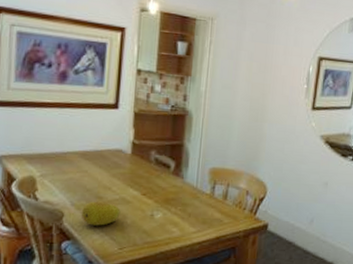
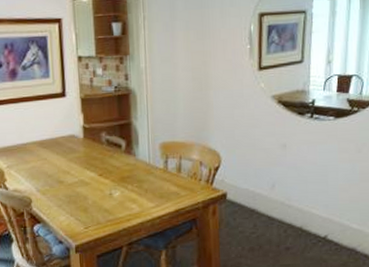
fruit: present [81,201,121,226] -> none [46,185,81,209]

